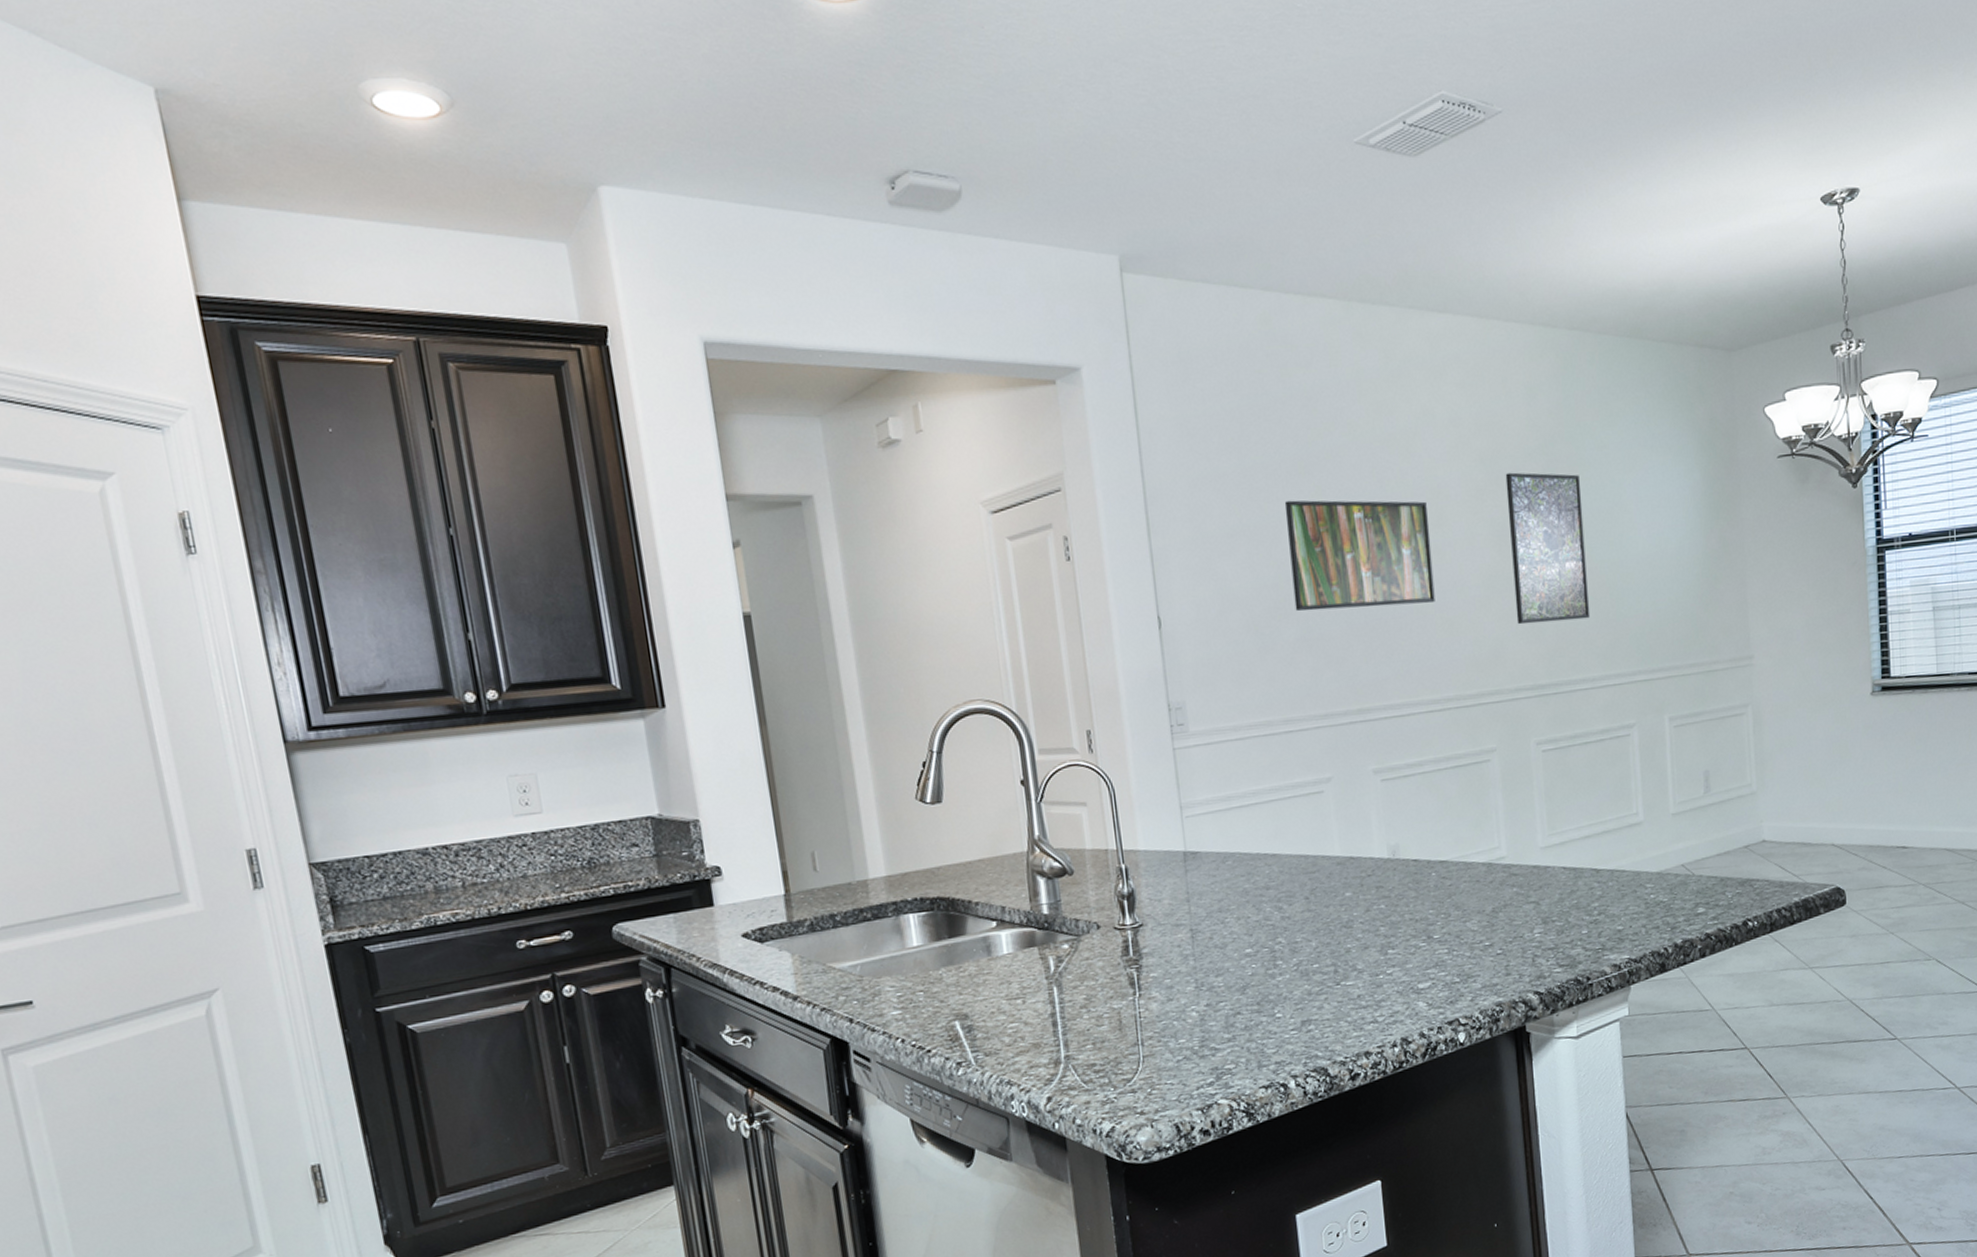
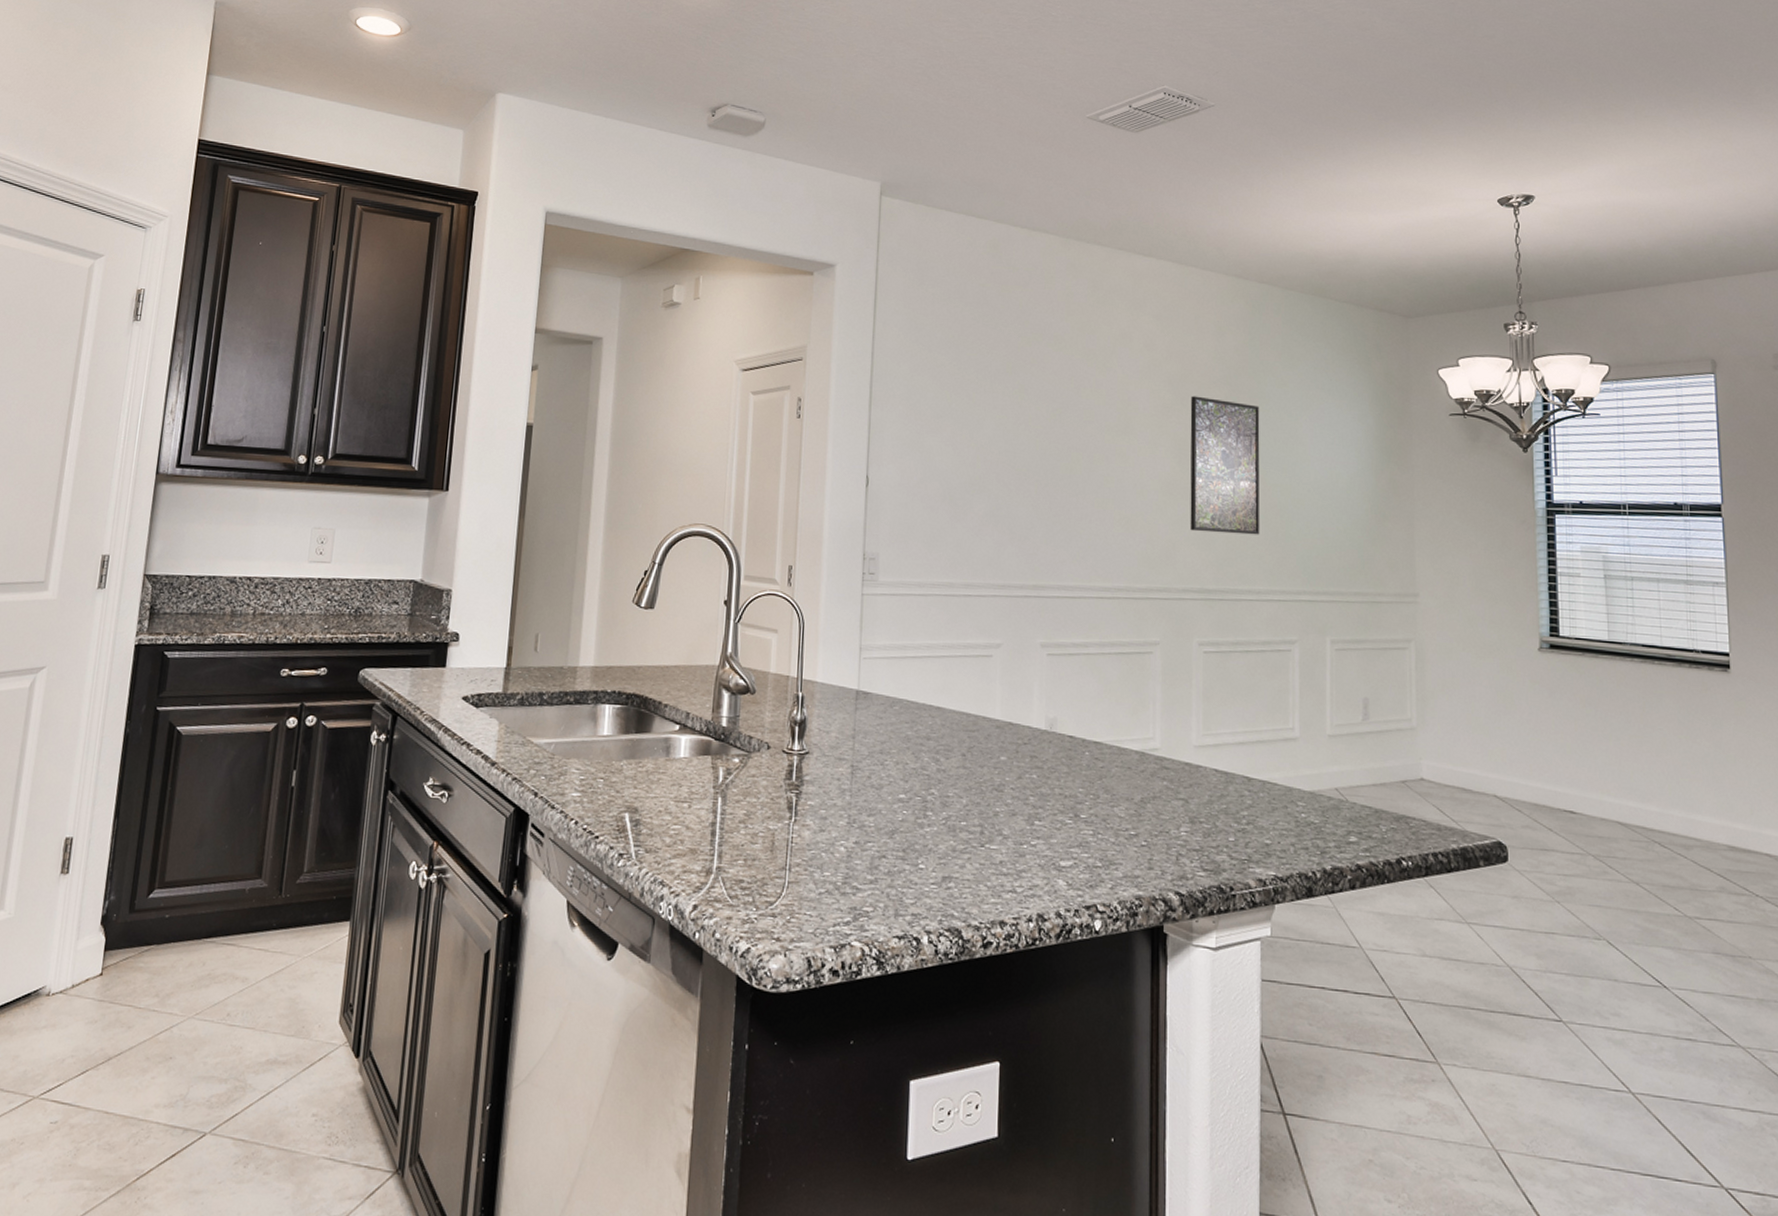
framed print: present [1284,500,1435,612] -> none [988,393,1117,499]

